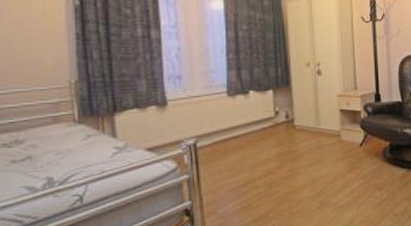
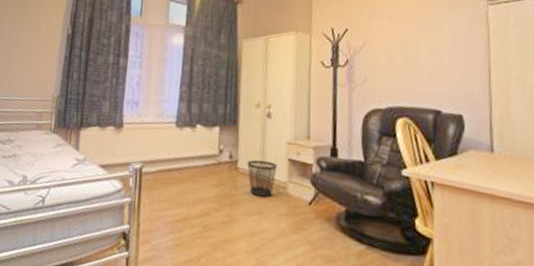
wastebasket: none [303,114,331,148] -> present [247,160,277,197]

